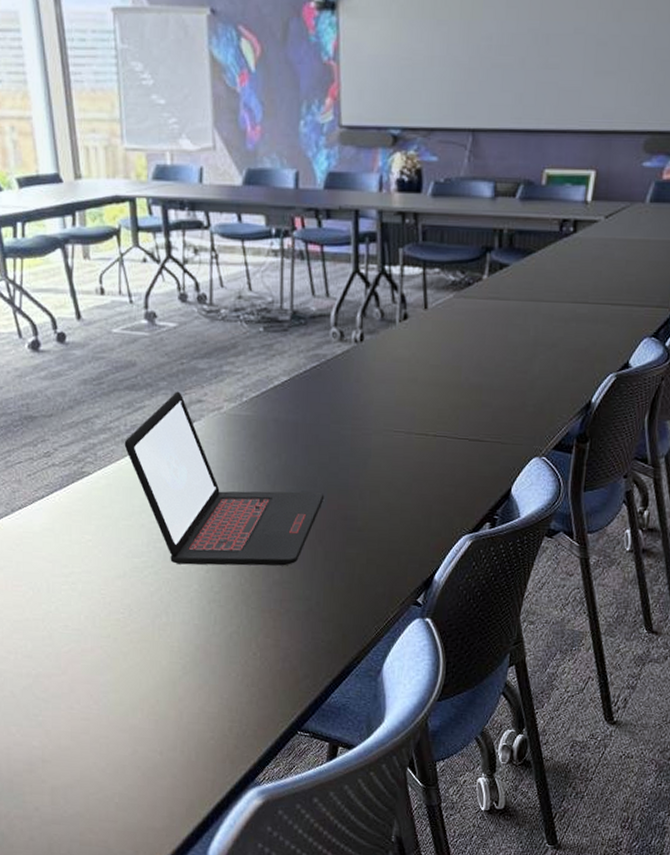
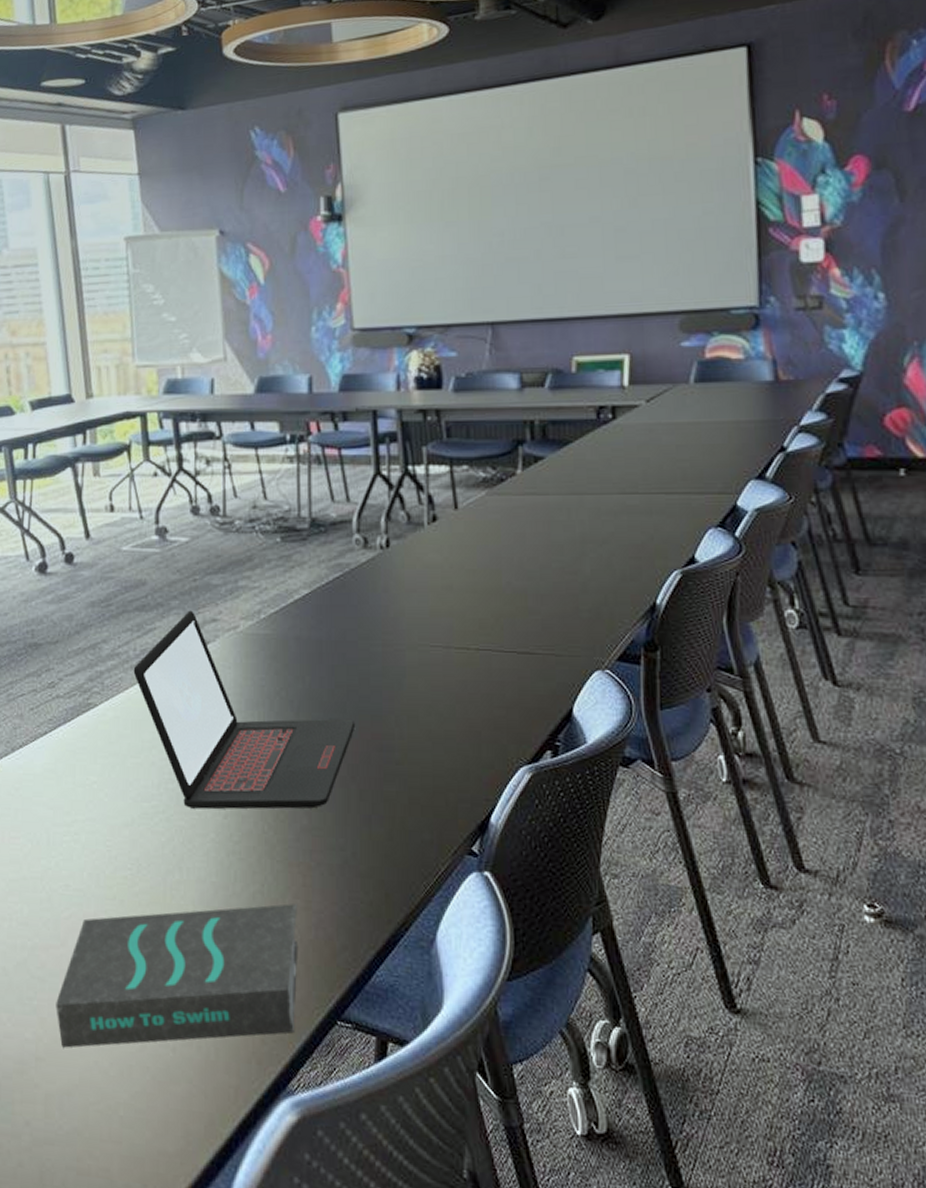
book: none [59,642,268,753] -> present [56,903,297,1048]

